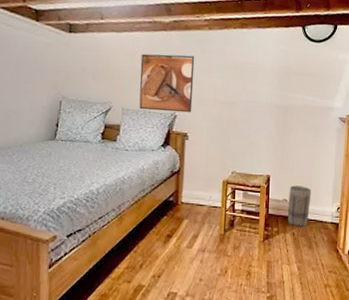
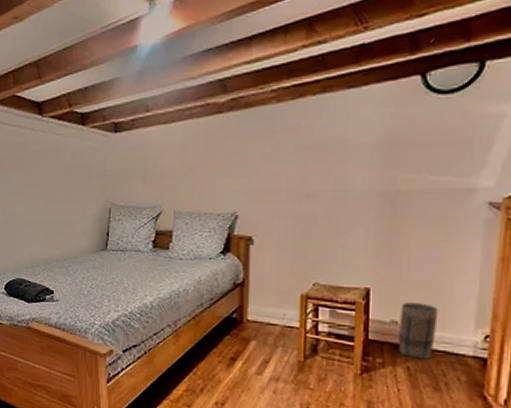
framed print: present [139,53,195,113] -> none [192,139,259,212]

